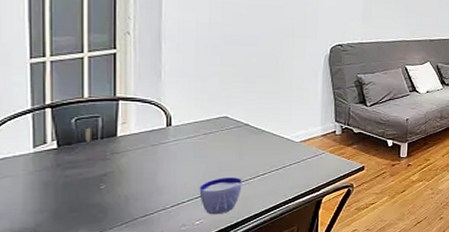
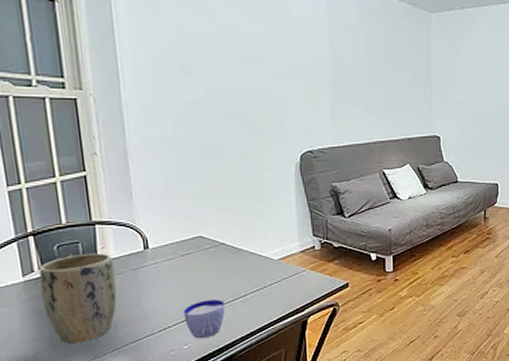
plant pot: none [51,127,133,216] -> present [38,253,117,343]

